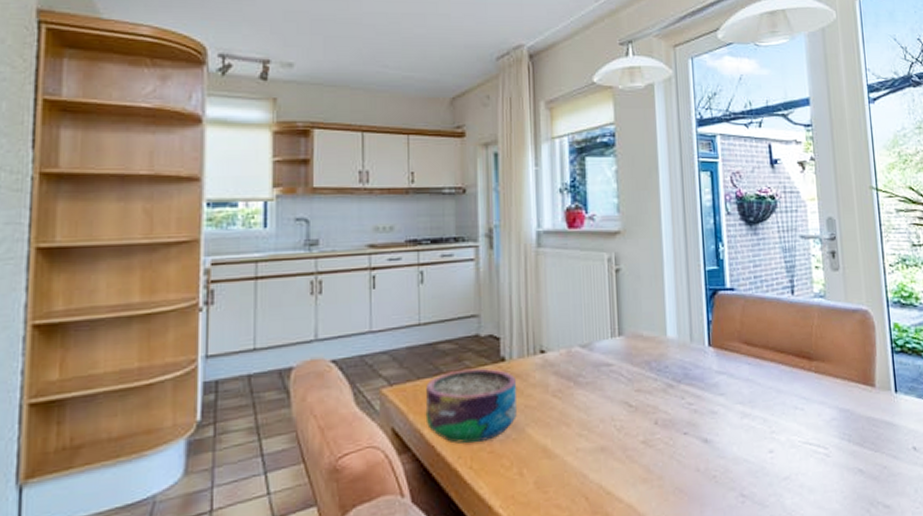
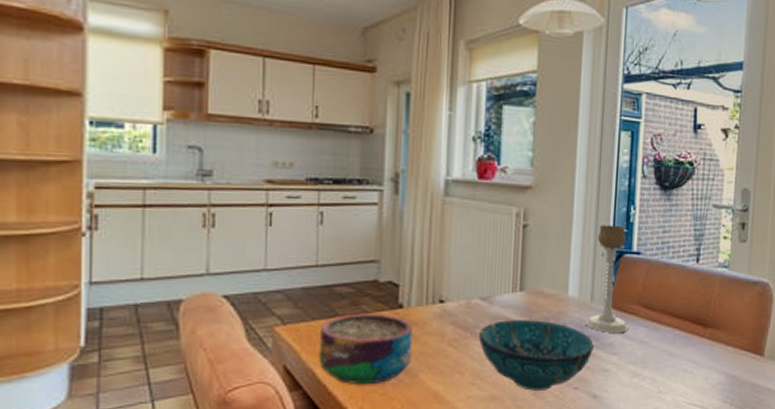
decorative bowl: none [581,364,700,439] -> present [478,320,595,391]
candle holder: none [687,263,733,373] -> present [585,225,630,333]

